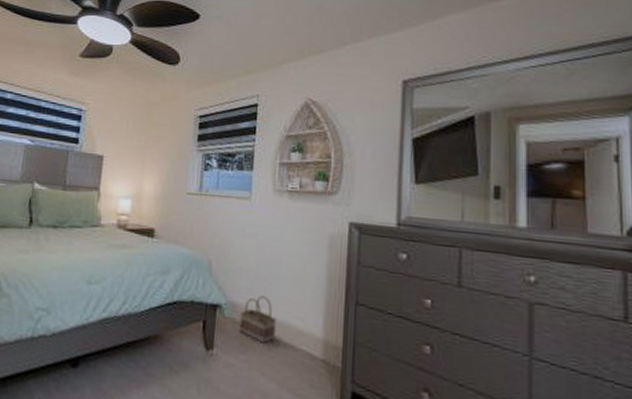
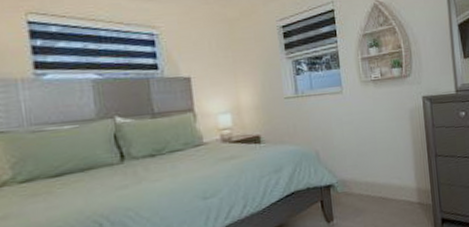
basket: present [239,296,276,344] -> none [350,168,381,204]

